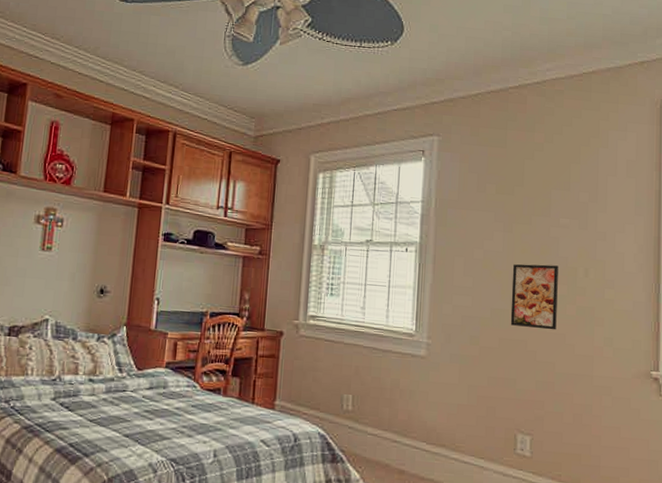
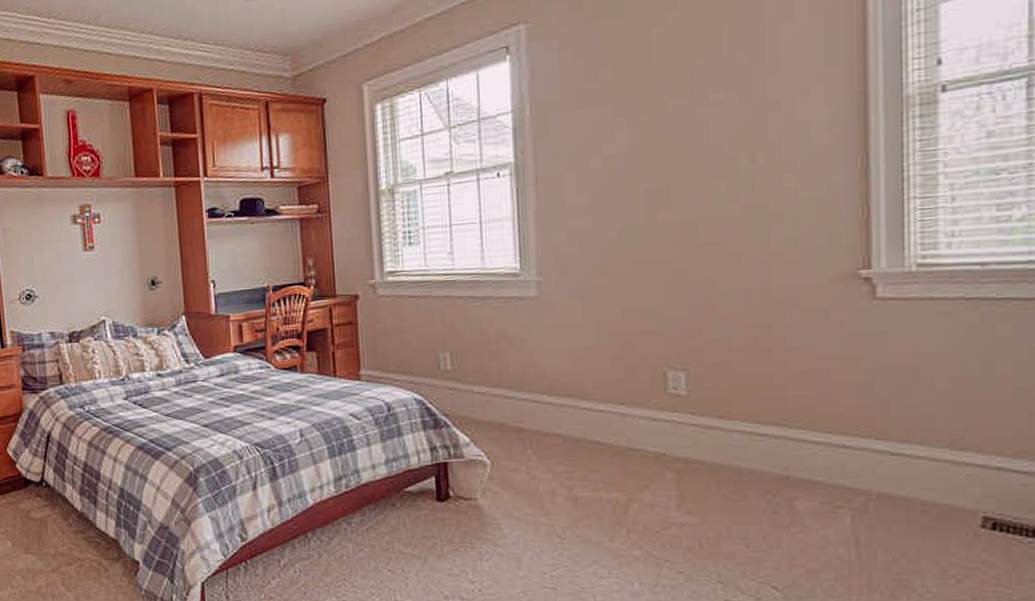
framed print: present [510,264,558,330] -> none [644,157,713,243]

